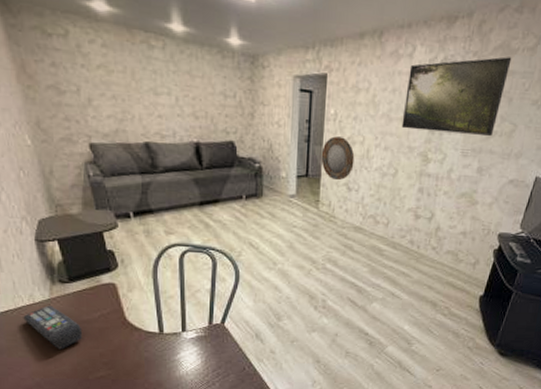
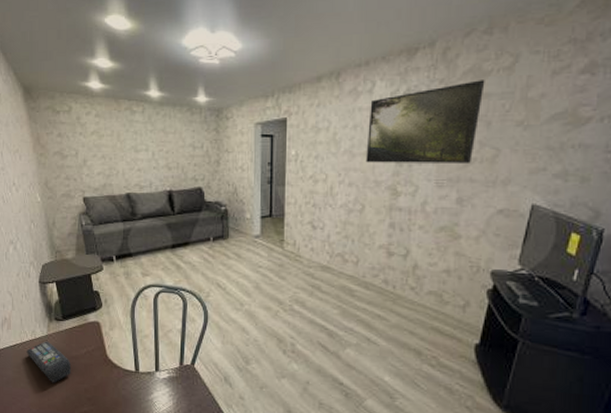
home mirror: present [321,136,355,181] -> none [284,176,318,219]

